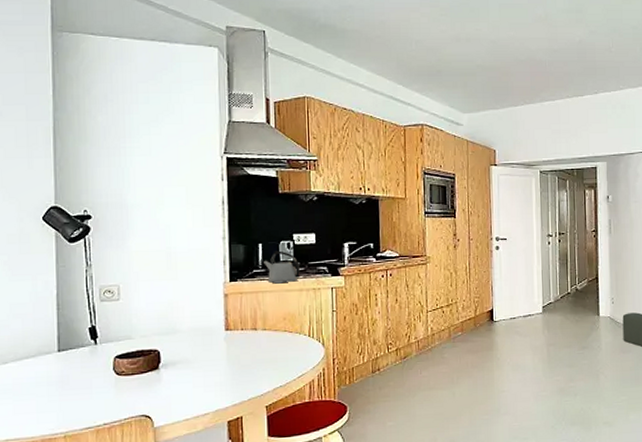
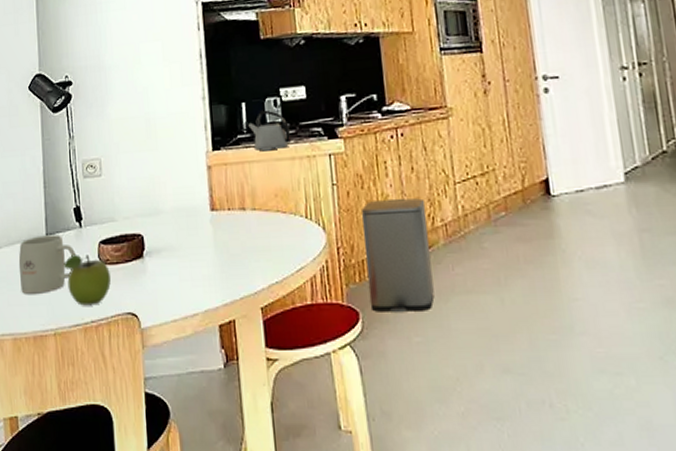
mug: none [26,351,90,403] -> present [18,234,76,294]
fruit: none [77,367,125,411] -> present [64,254,111,306]
pedal bin: none [354,322,406,406] -> present [362,198,435,314]

